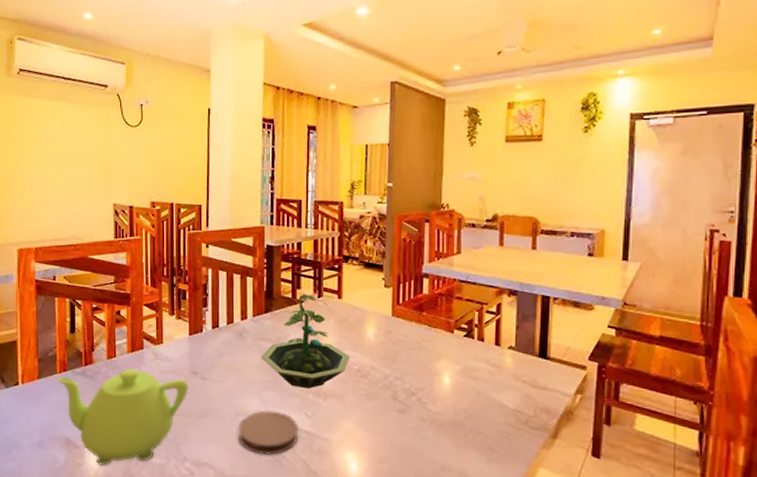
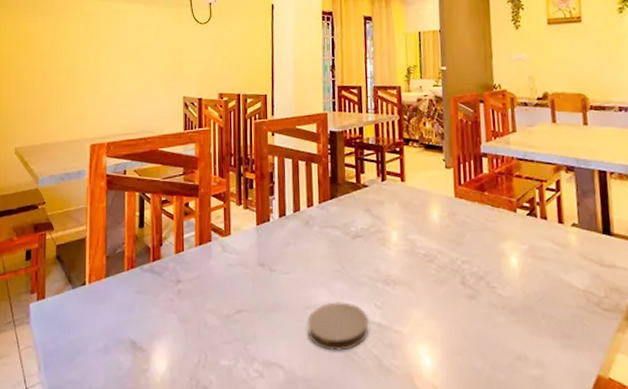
teapot: present [57,368,189,466] -> none [125,262,257,370]
terrarium: present [261,294,349,389] -> none [328,178,416,277]

